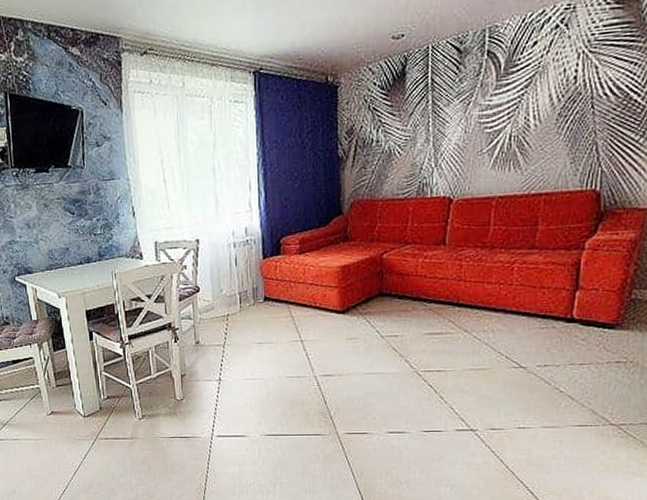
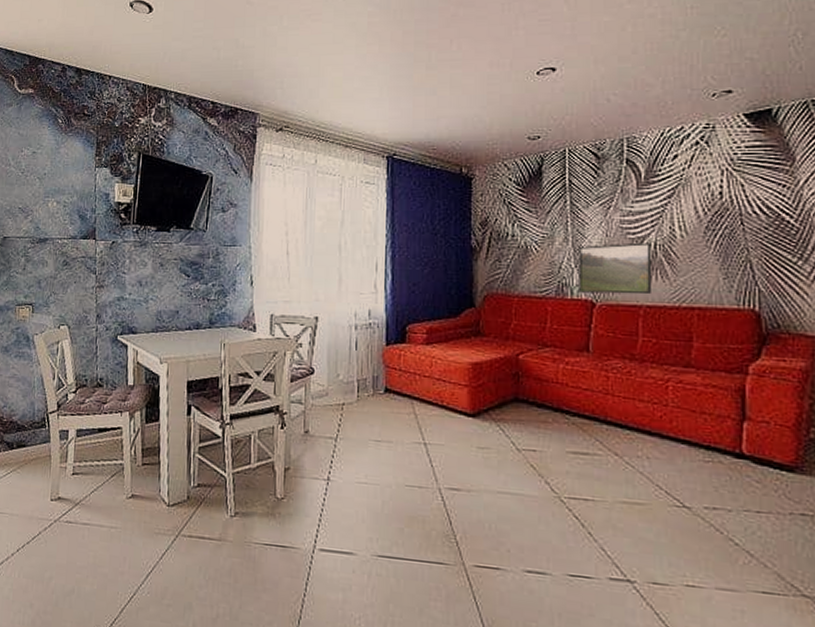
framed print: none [438,135,507,191] -> present [579,242,653,295]

